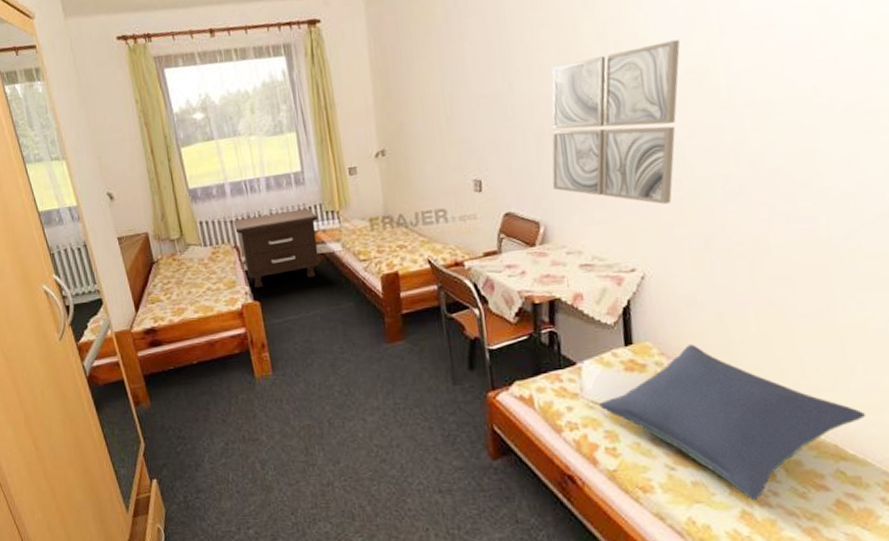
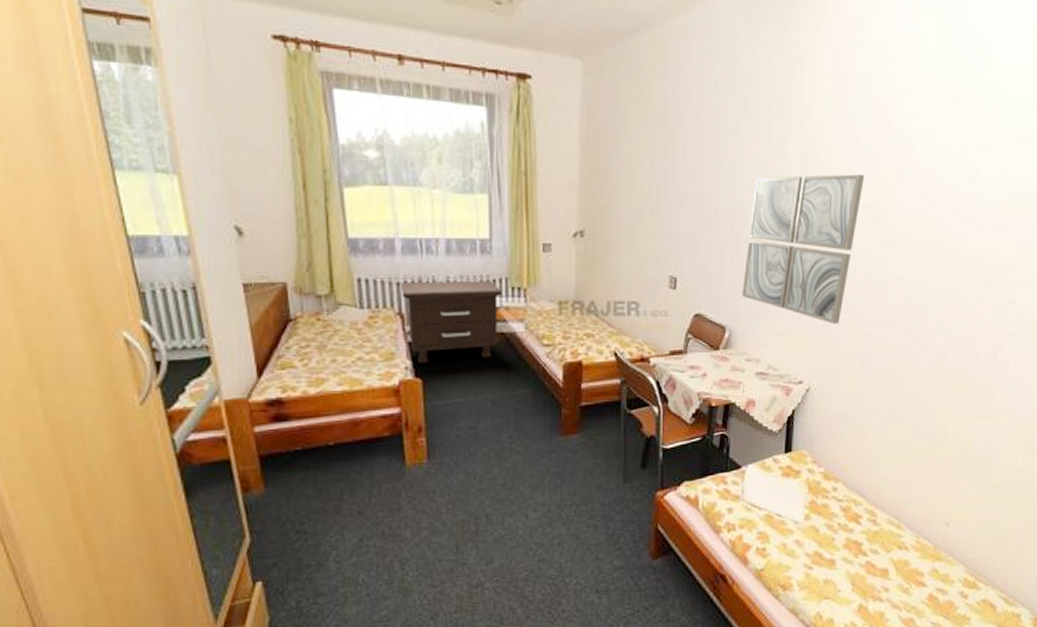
pillow: present [599,344,865,501] -> none [756,455,958,596]

